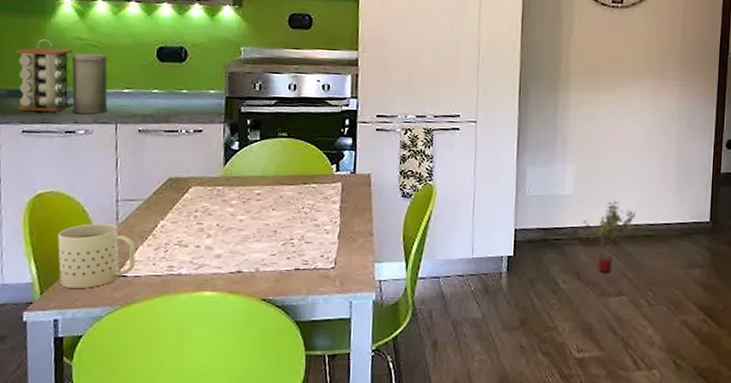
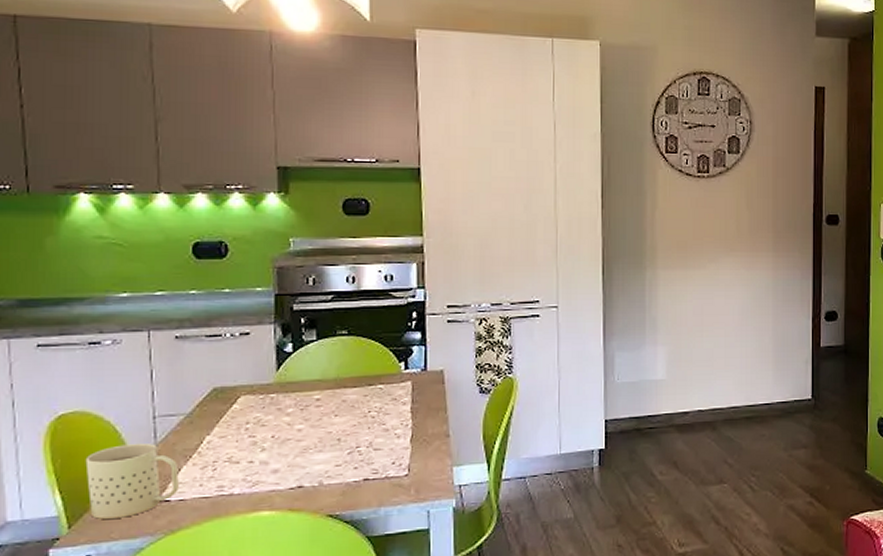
spice rack: present [15,39,74,113] -> none [24,240,96,323]
canister: present [71,52,108,115] -> none [92,253,138,323]
potted tree: present [577,200,636,272] -> none [672,382,733,460]

